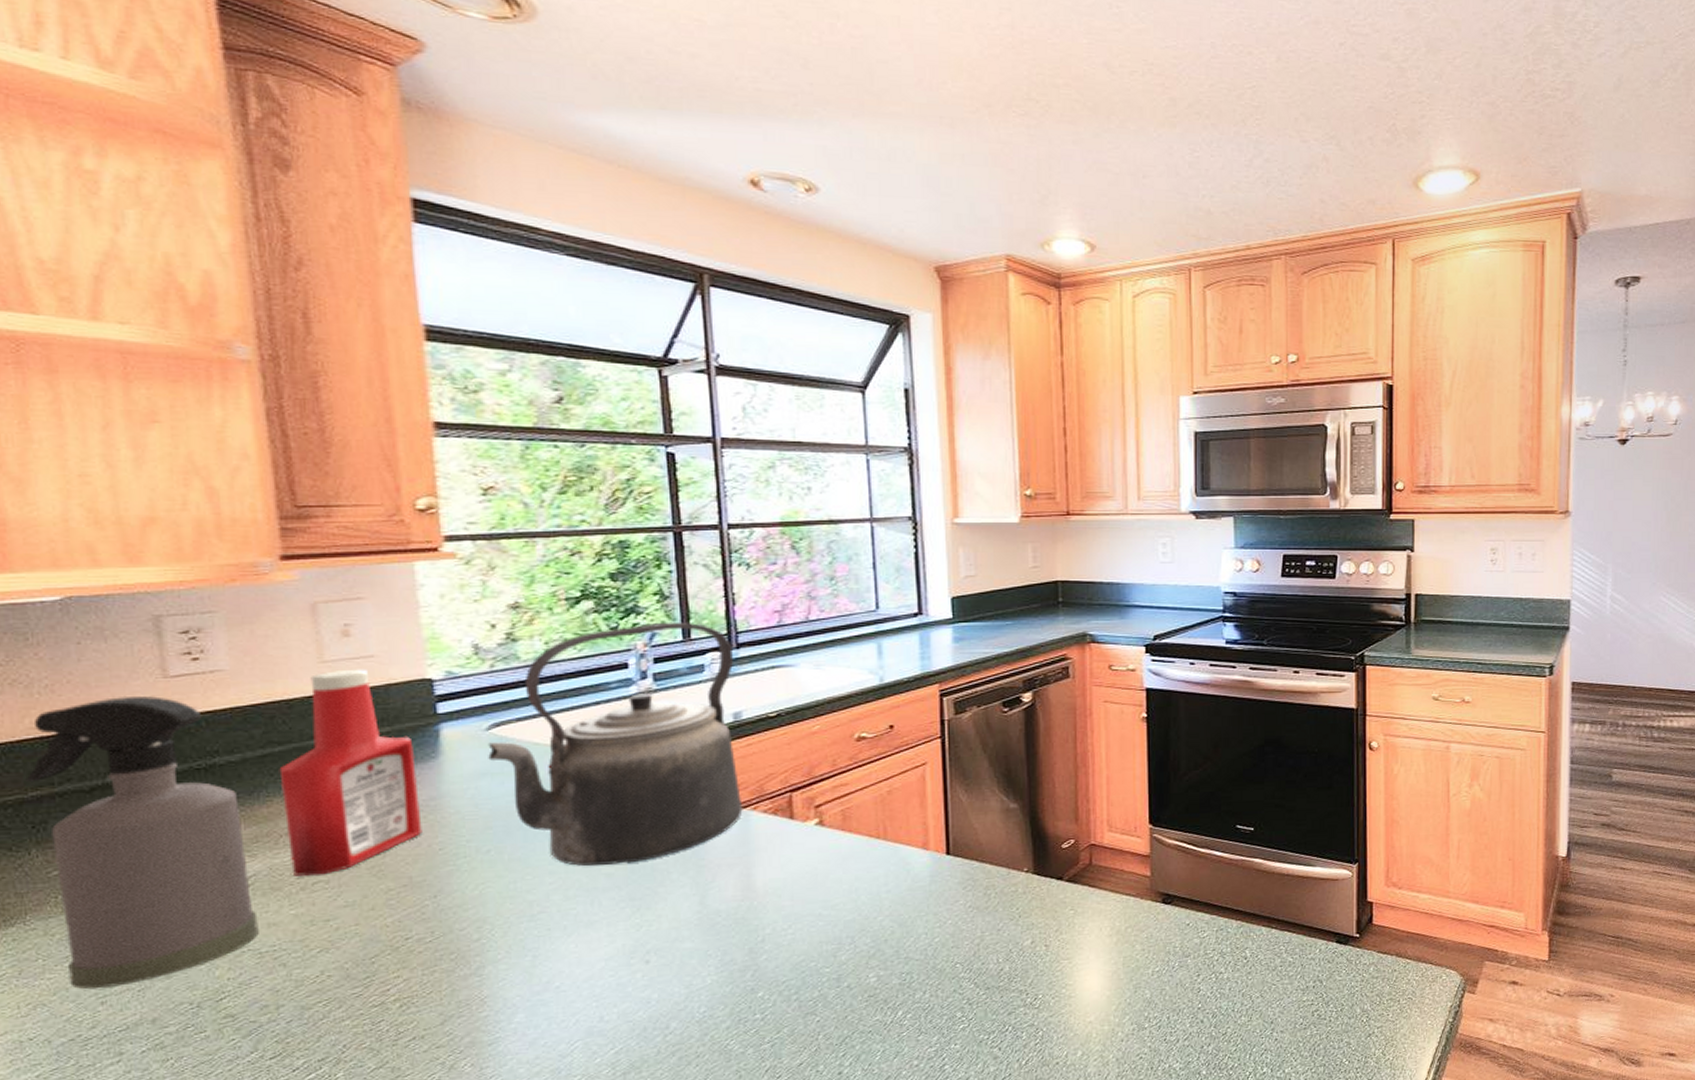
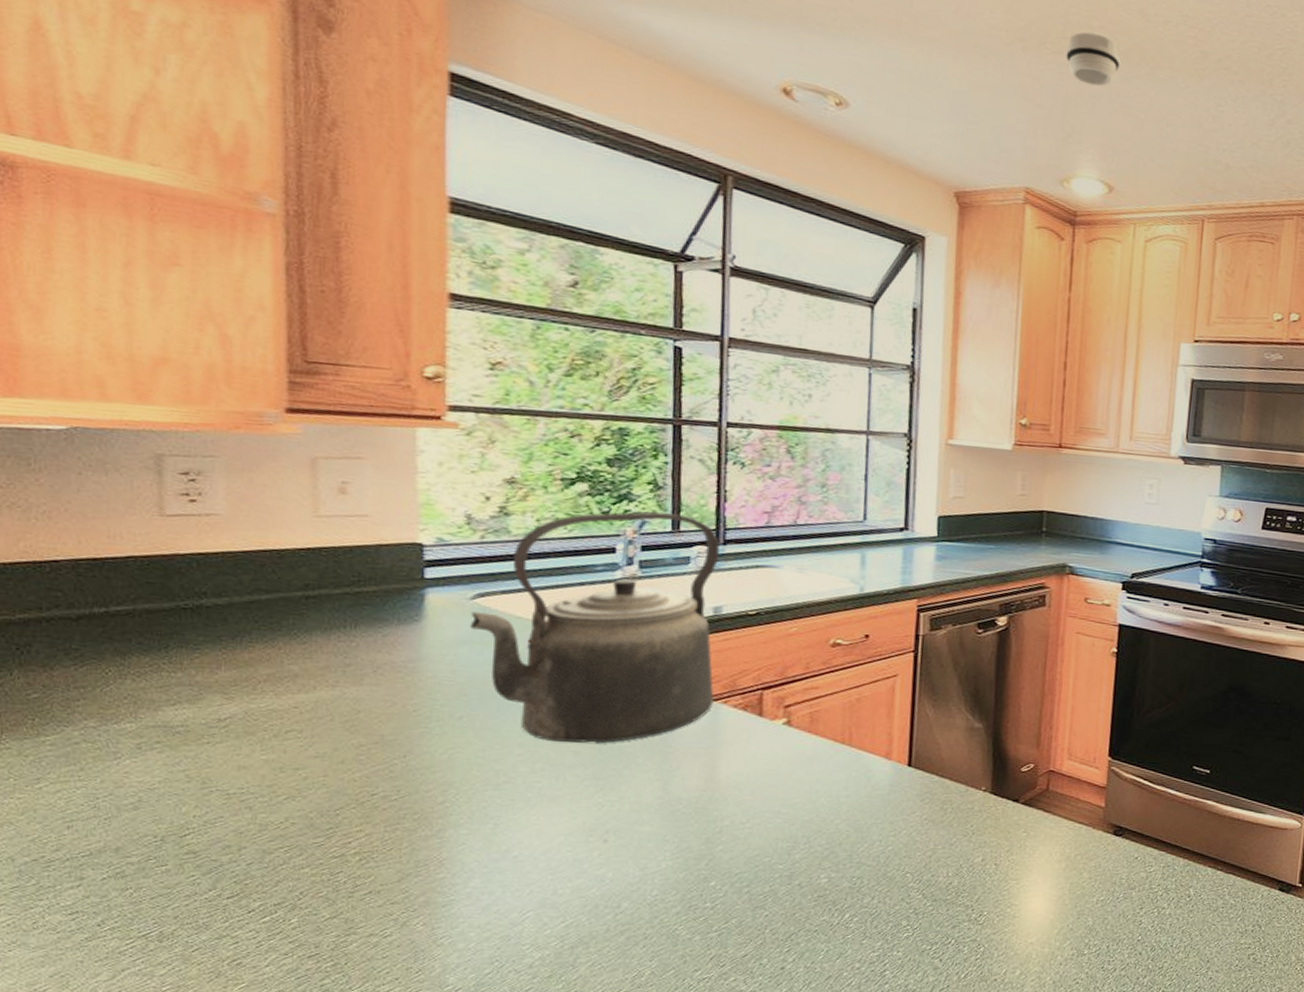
spray bottle: present [25,696,259,989] -> none [14,530,229,813]
ketchup bottle: present [279,669,422,876] -> none [264,526,399,724]
smoke detector: none [1033,91,1090,144] -> present [1066,32,1121,86]

